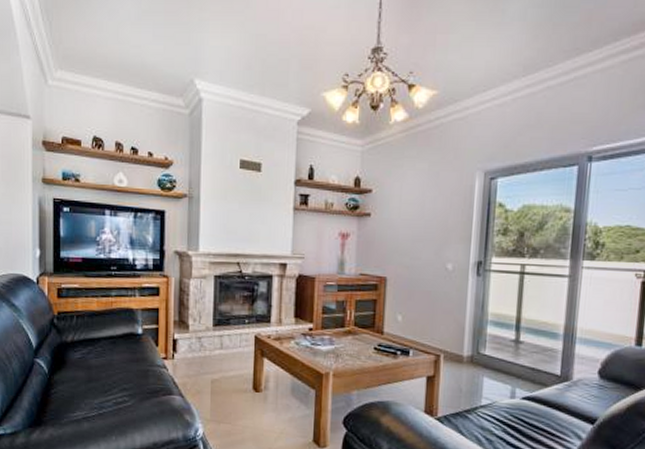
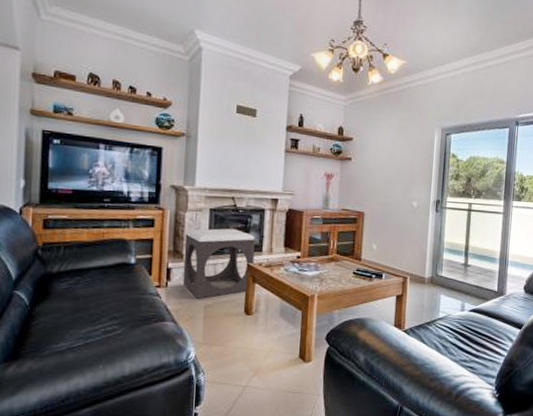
footstool: none [189,297,263,373] -> present [182,228,255,299]

